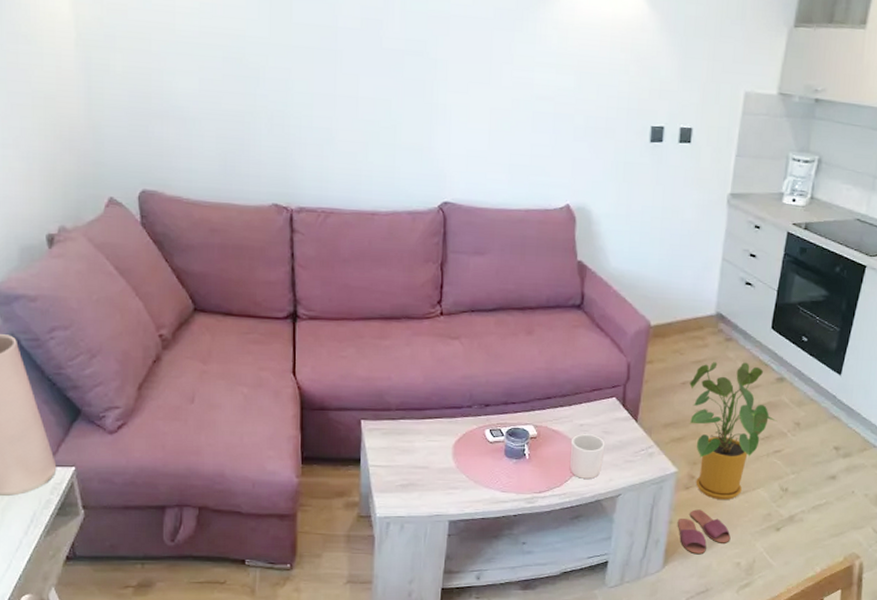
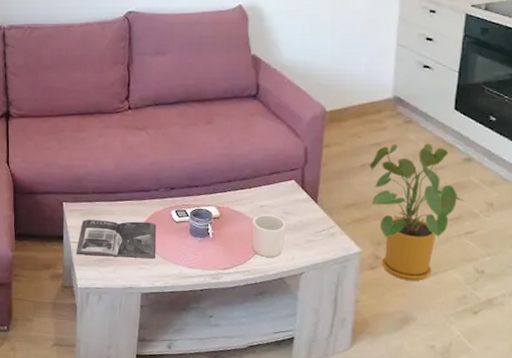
magazine: none [375,440,467,483] -> present [75,220,156,259]
slippers: present [677,509,731,555] -> none [364,289,423,335]

